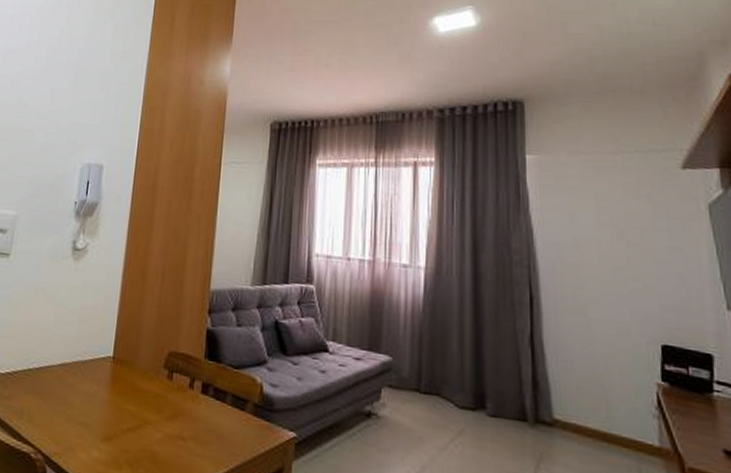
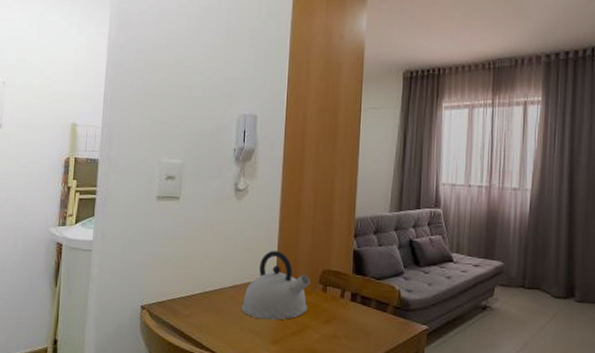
kettle: none [70,323,154,411] -> present [242,250,310,320]

